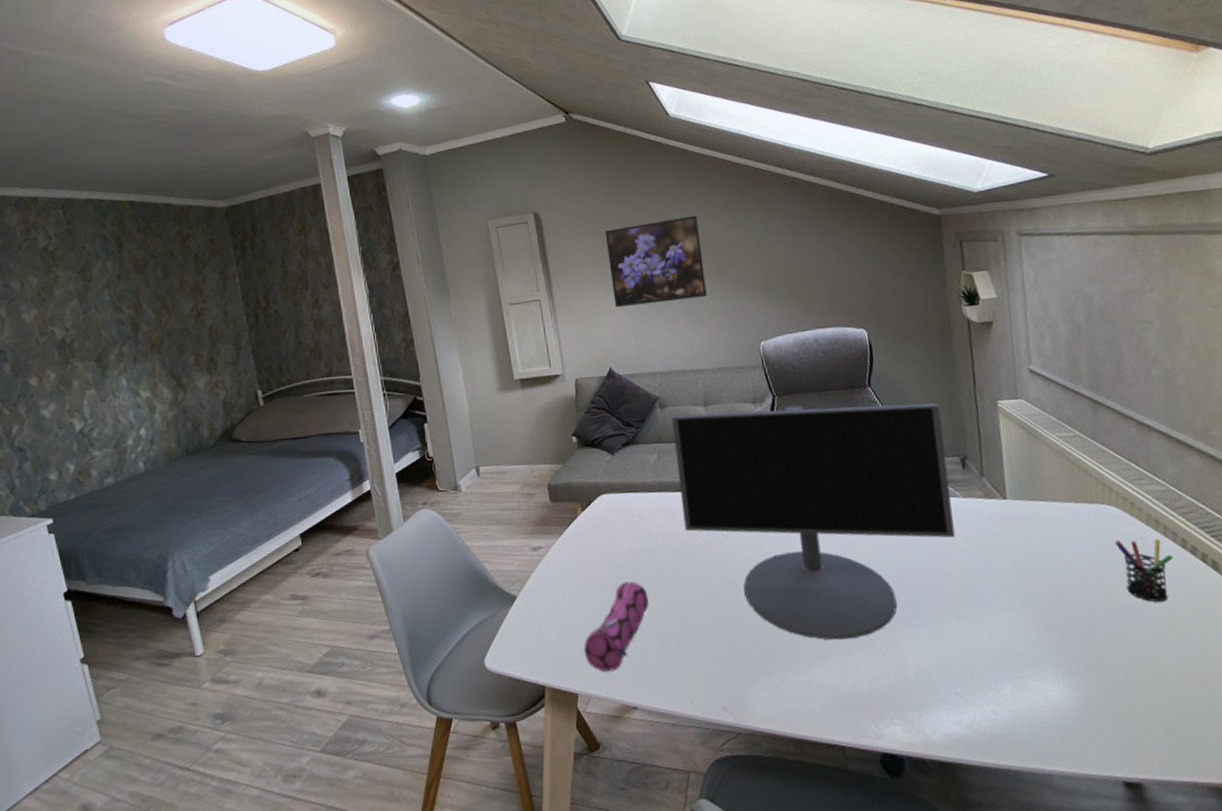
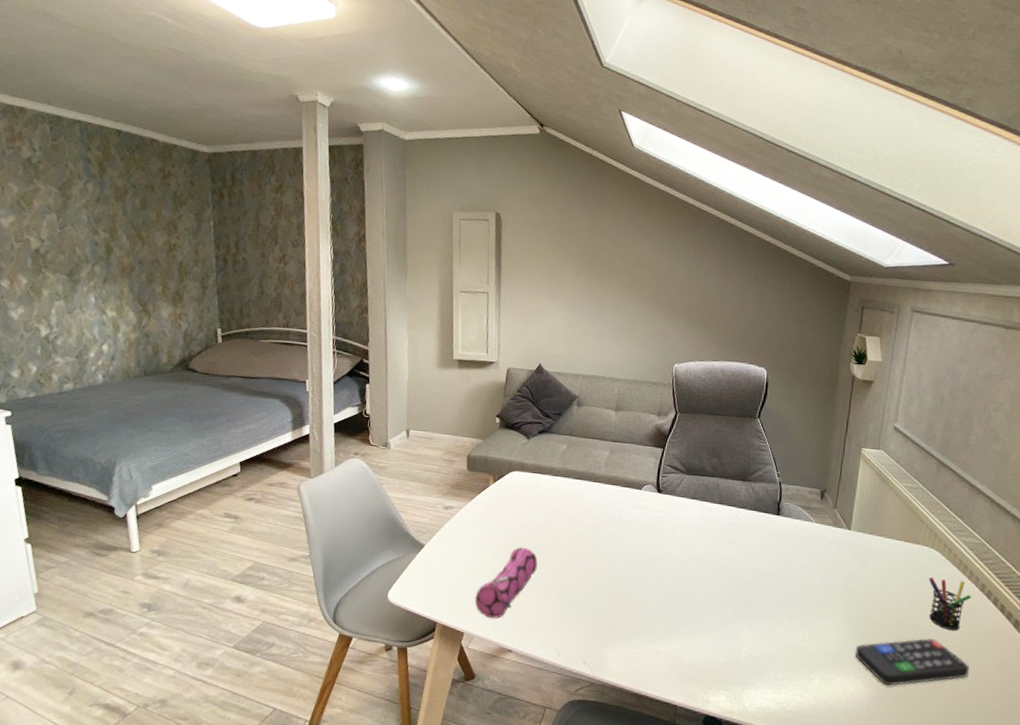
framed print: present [605,215,707,308] -> none [554,240,641,317]
computer monitor: present [672,403,955,640] -> none [579,414,814,622]
remote control: none [1046,615,1194,683] -> present [855,638,969,686]

